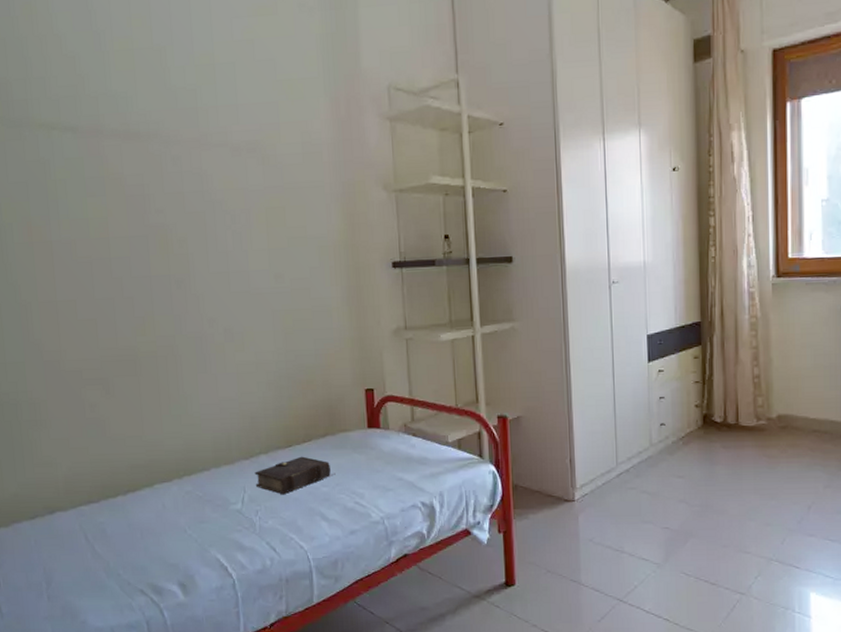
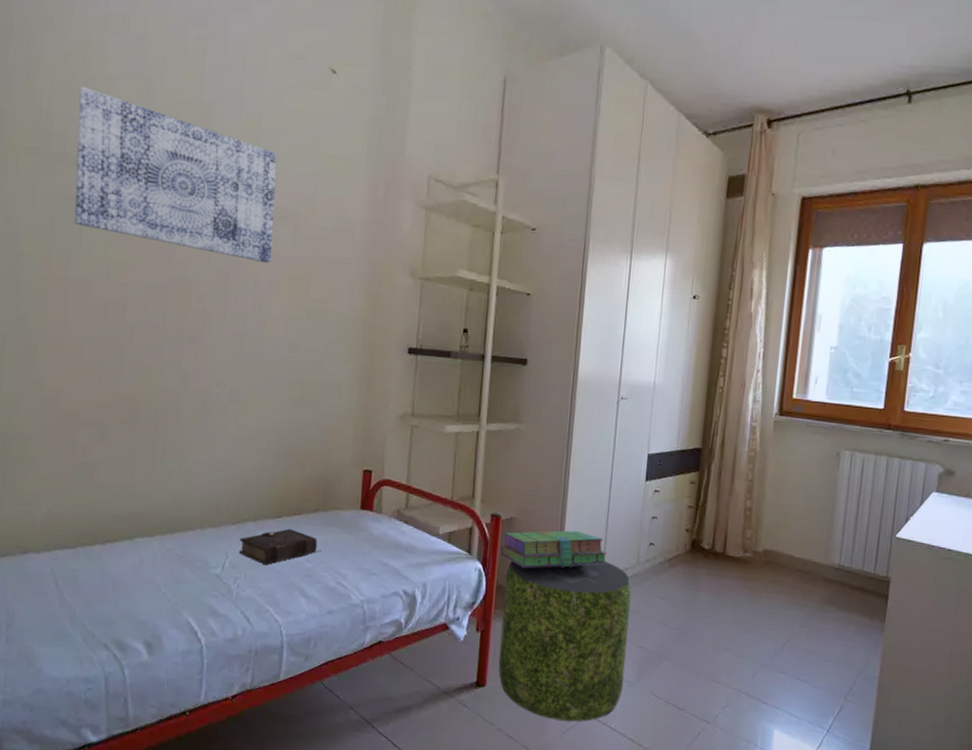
wall art: none [32,48,244,199] -> present [74,86,277,264]
stack of books: none [512,421,619,464] -> present [500,530,607,568]
pouf: none [519,448,652,609] -> present [498,561,632,722]

